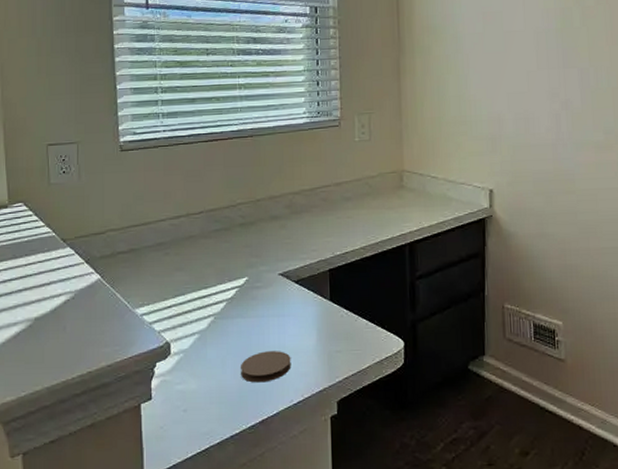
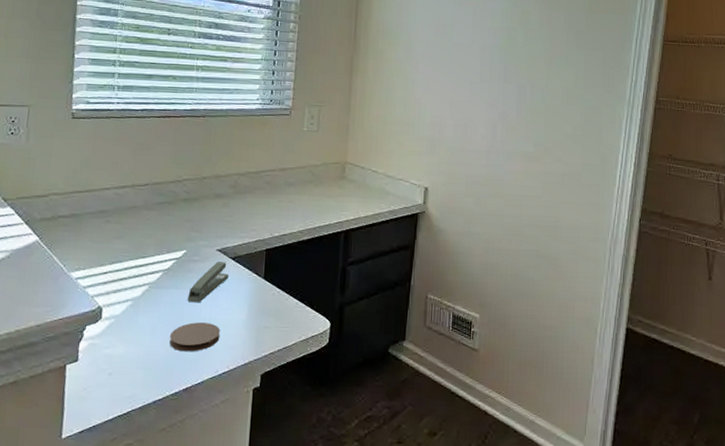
stapler: none [254,286,294,331] -> present [187,261,229,303]

